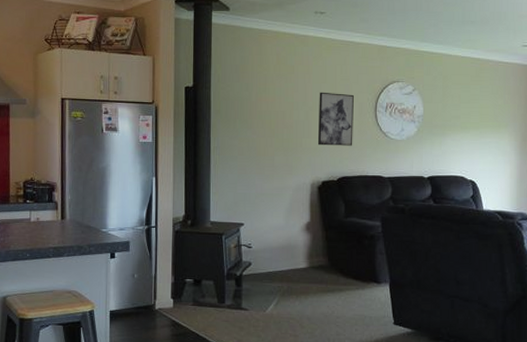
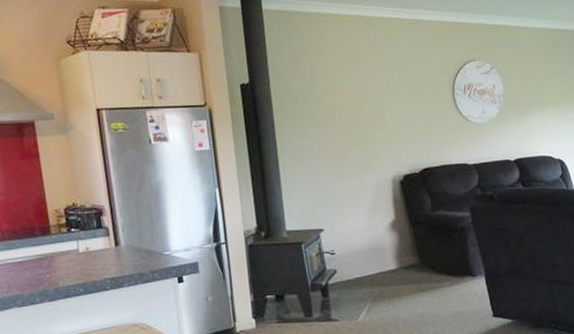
wall art: present [317,92,354,146] -> none [391,78,433,137]

